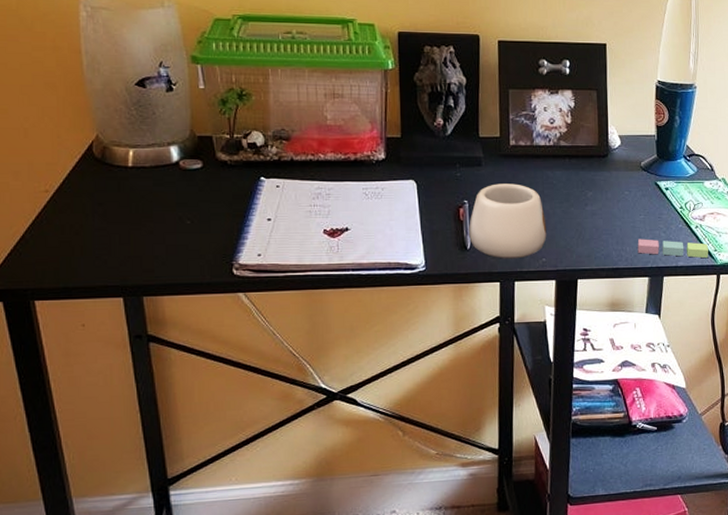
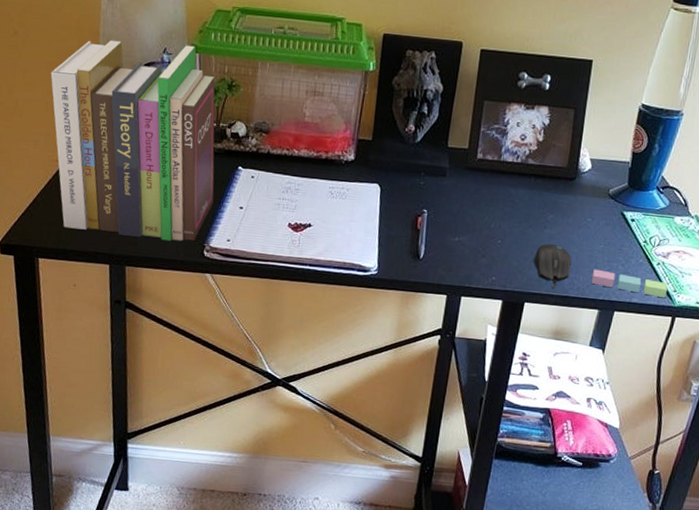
books: none [26,57,237,264] -> present [50,40,216,241]
mug: present [469,184,547,259] -> none [423,196,502,274]
computer mouse: none [579,219,617,263] -> present [533,243,572,289]

